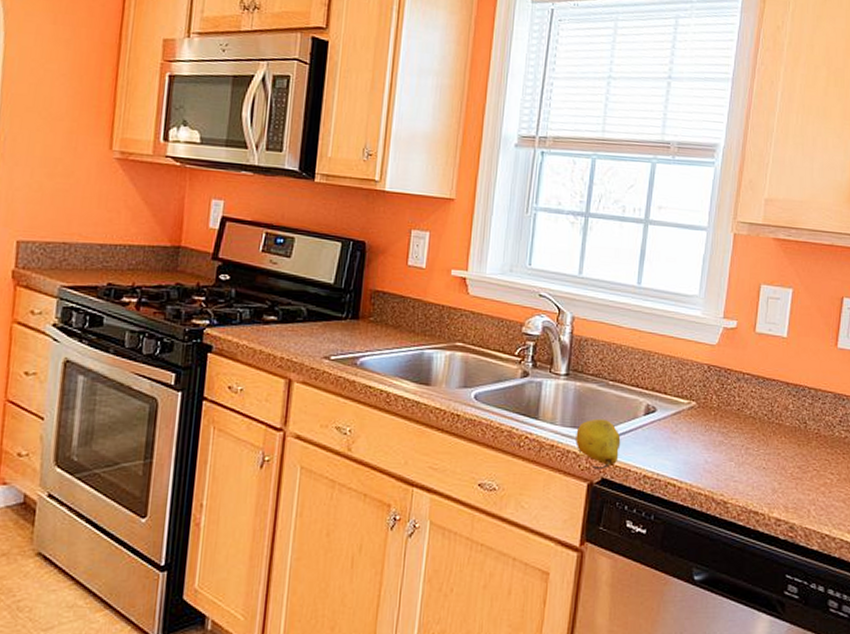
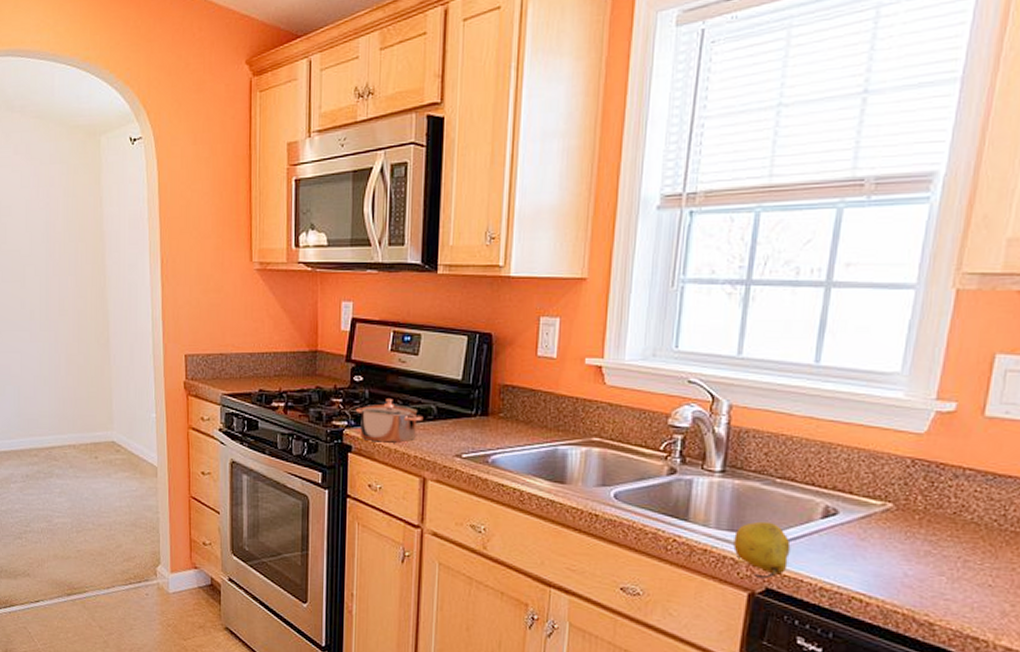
cooking pot: none [219,299,293,344] -> present [355,399,424,443]

